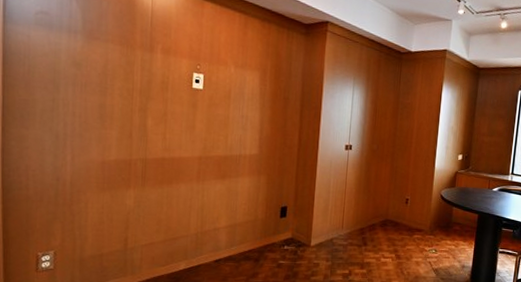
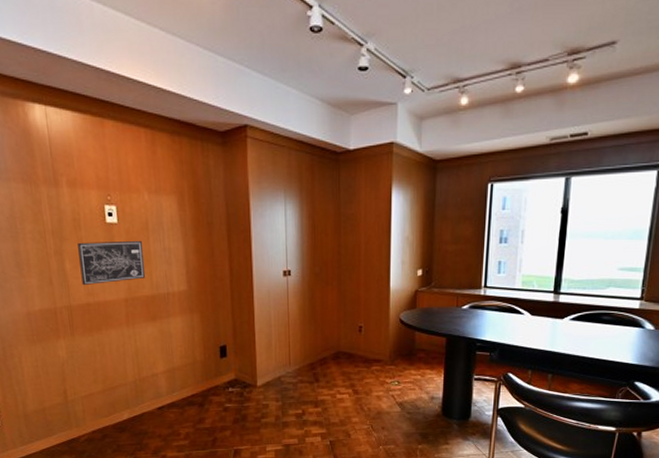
wall art: none [161,102,223,142] -> present [77,240,146,285]

